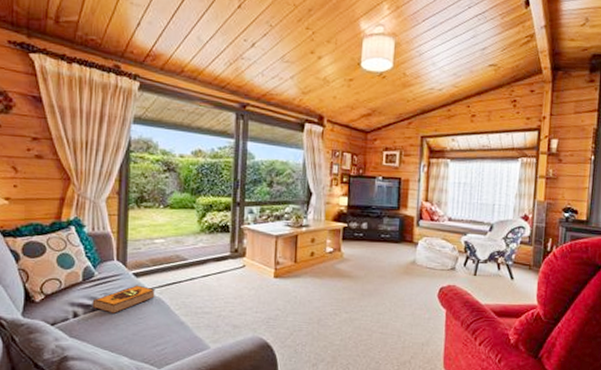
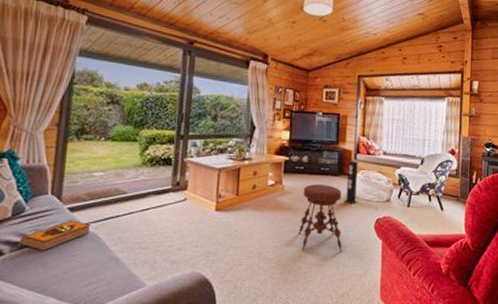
stool: none [359,251,404,321] -> present [299,184,343,252]
speaker: none [406,227,442,278] -> present [345,161,378,210]

